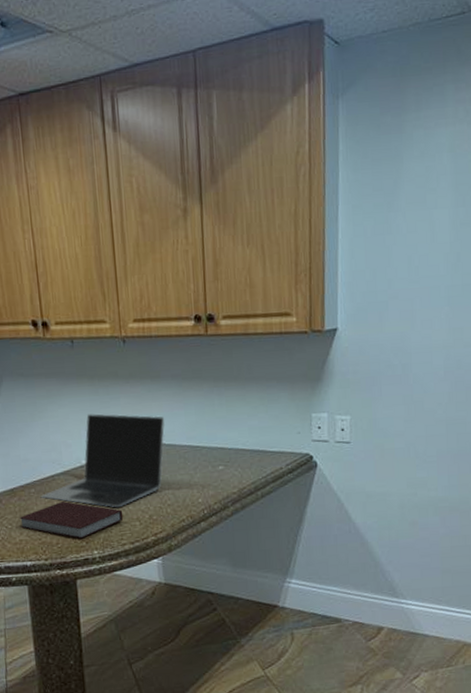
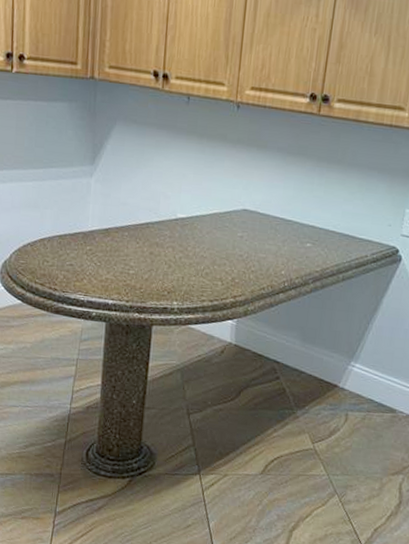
notebook: present [19,501,124,539] -> none [108,249,208,288]
laptop: present [40,413,166,508] -> none [132,170,264,265]

